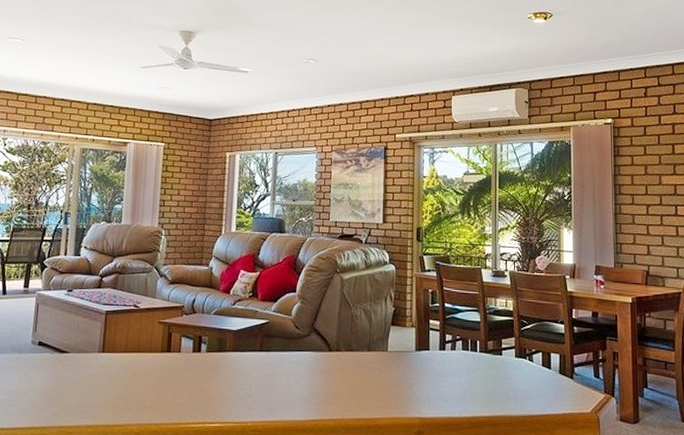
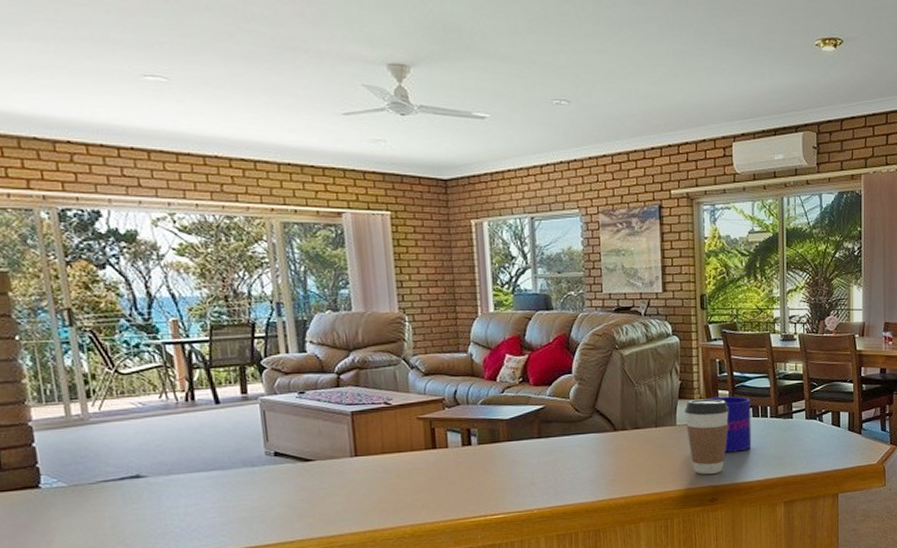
coffee cup: none [396,327,439,406] -> present [684,398,729,475]
mug: none [418,326,461,385] -> present [707,396,752,453]

